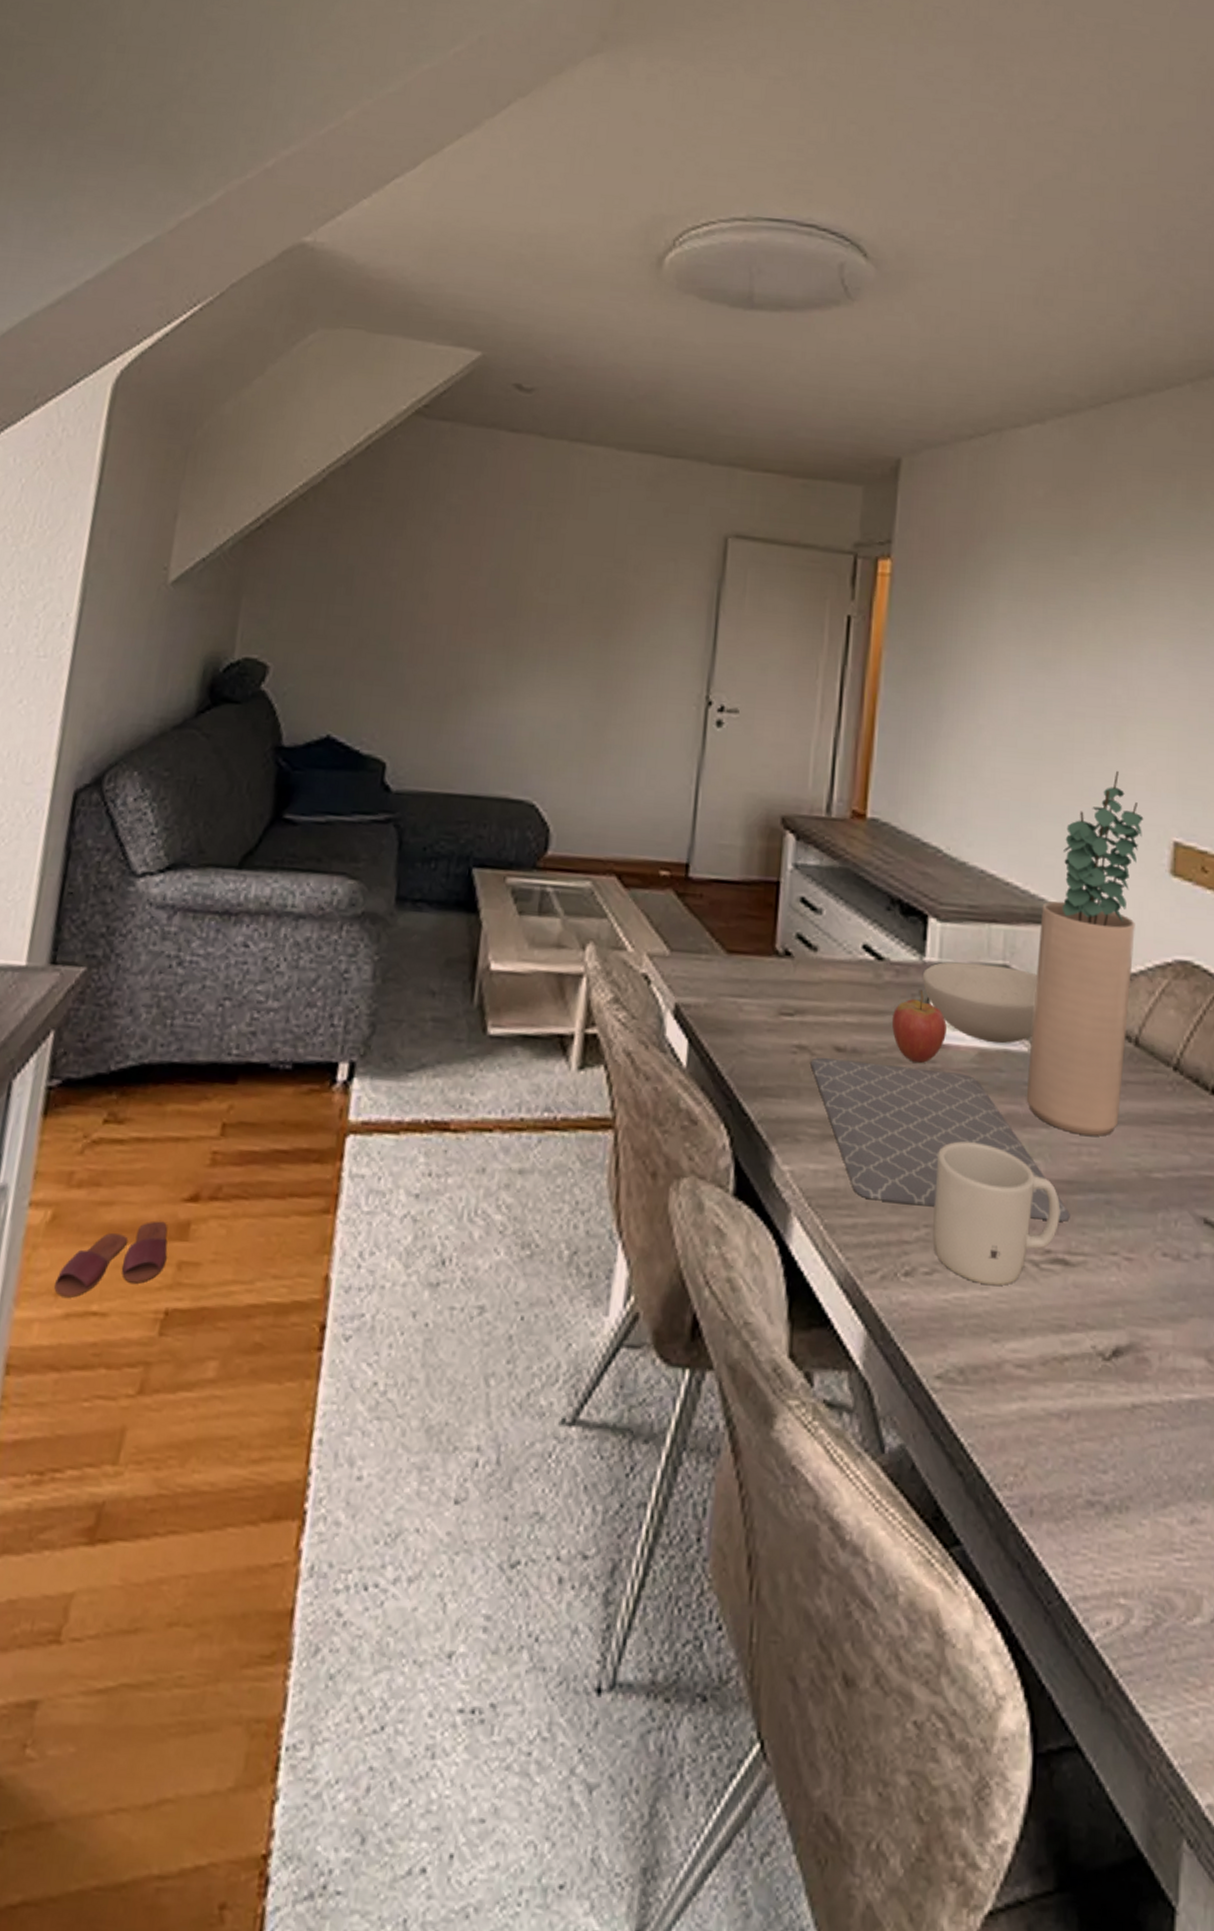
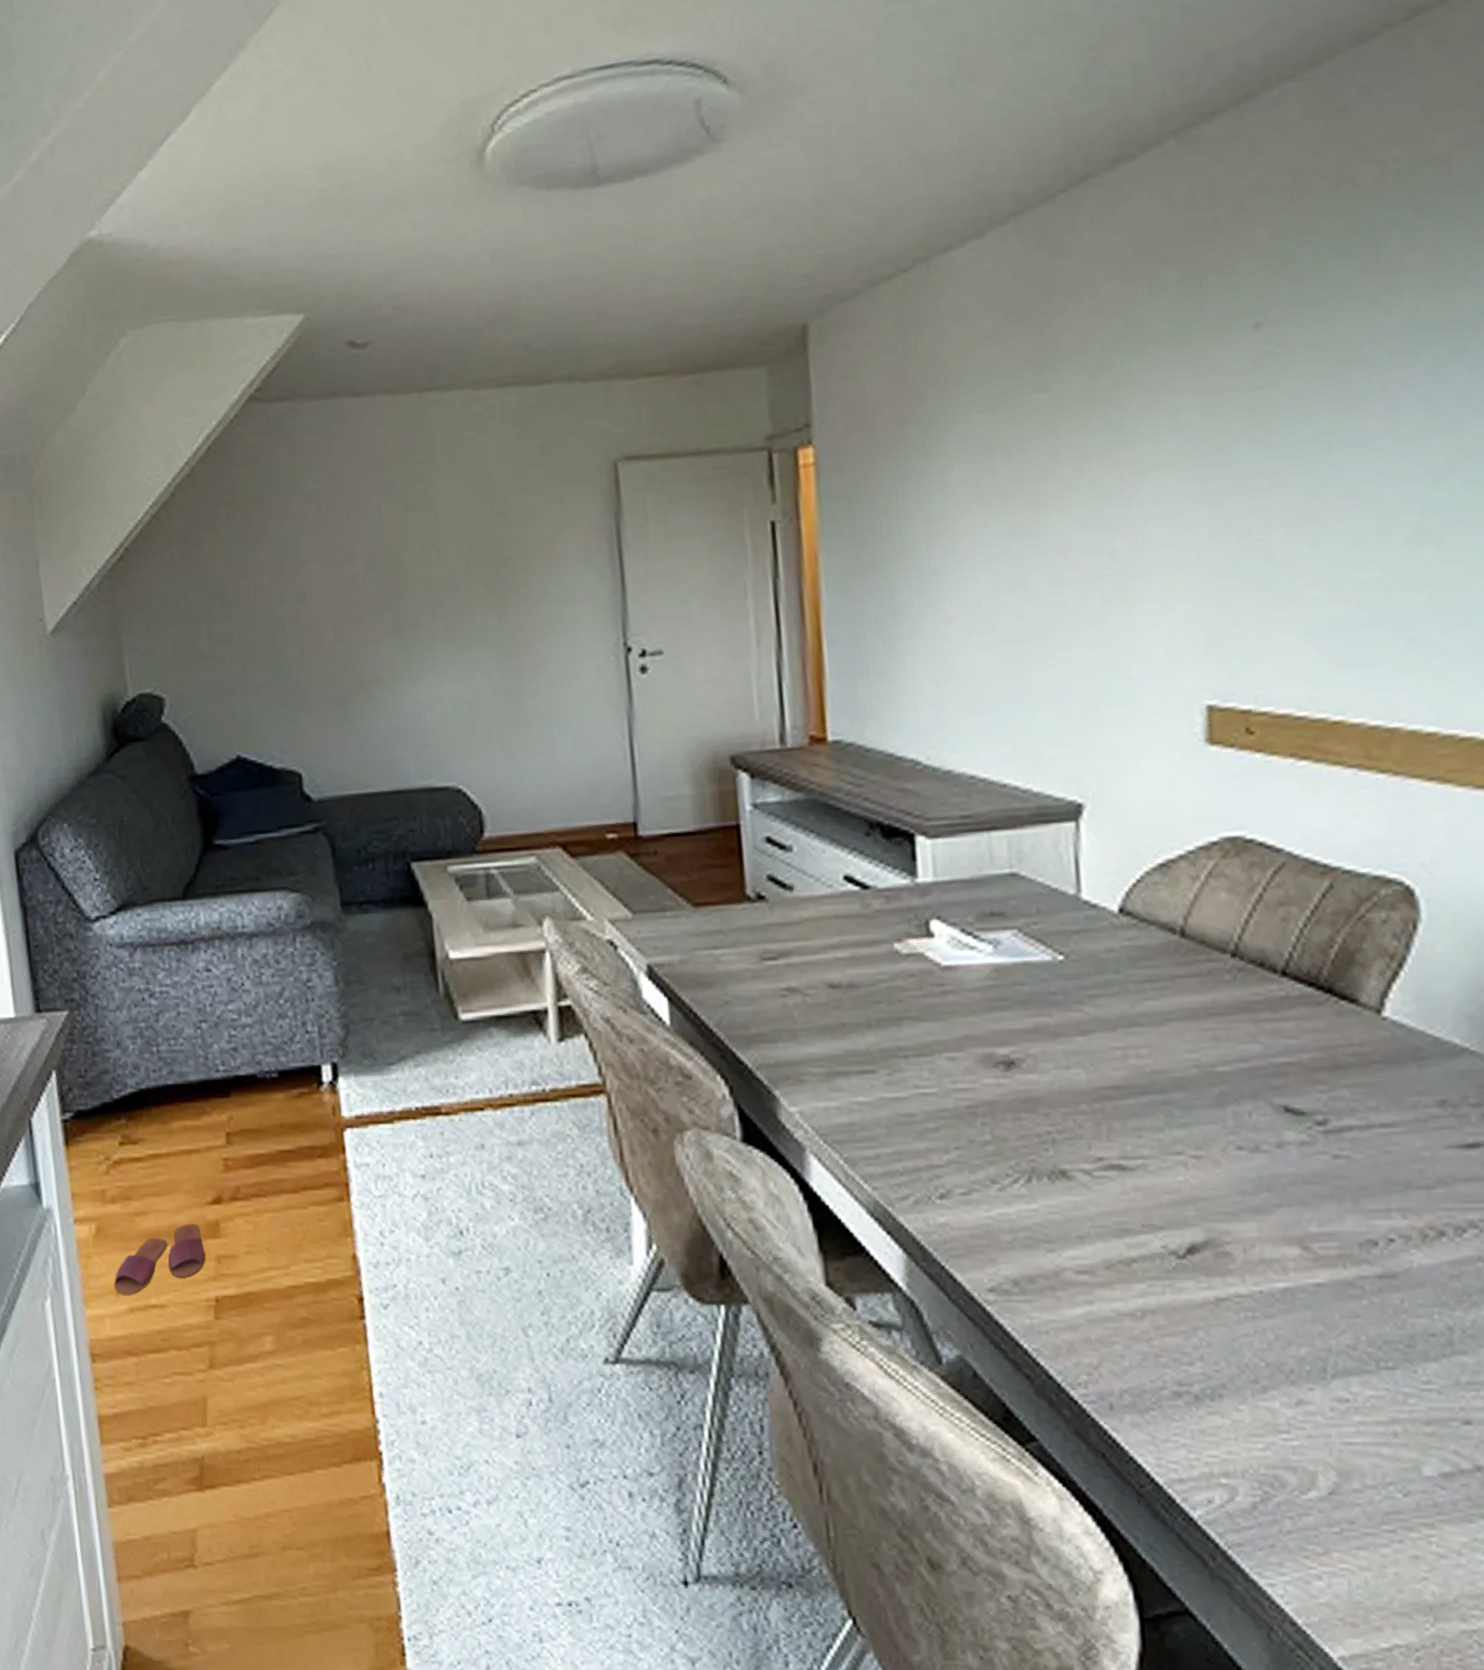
placemat: present [810,1057,1070,1222] -> none [804,992,1122,1130]
fruit: present [891,990,946,1063] -> none [888,913,953,988]
bowl: present [922,962,1038,1044] -> none [916,875,1056,957]
mug: present [933,1141,1061,1286] -> none [959,1060,1111,1199]
vase: present [1026,770,1144,1136] -> none [1049,636,1170,1038]

